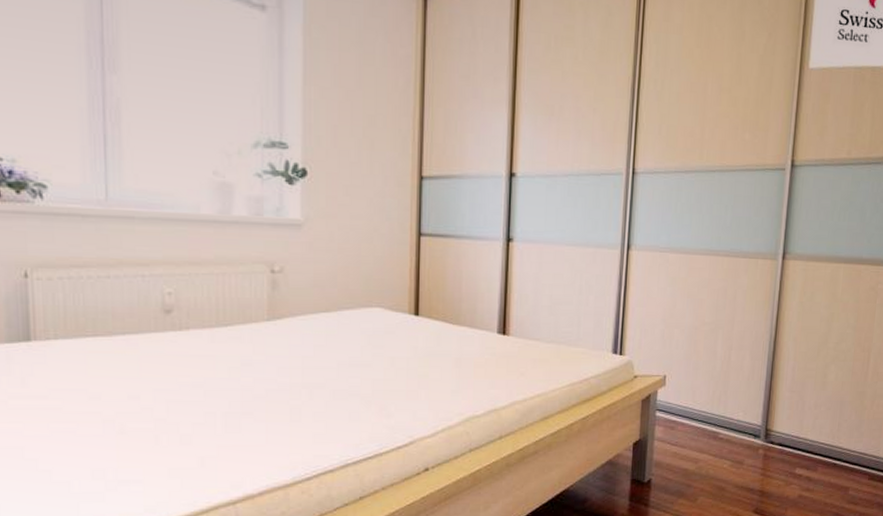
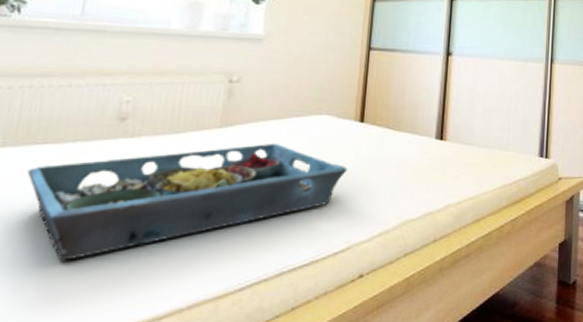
serving tray: none [84,336,405,450] -> present [27,143,348,263]

